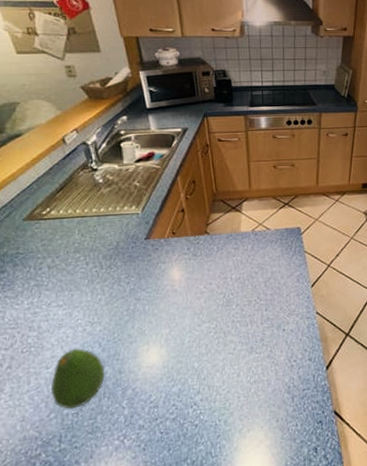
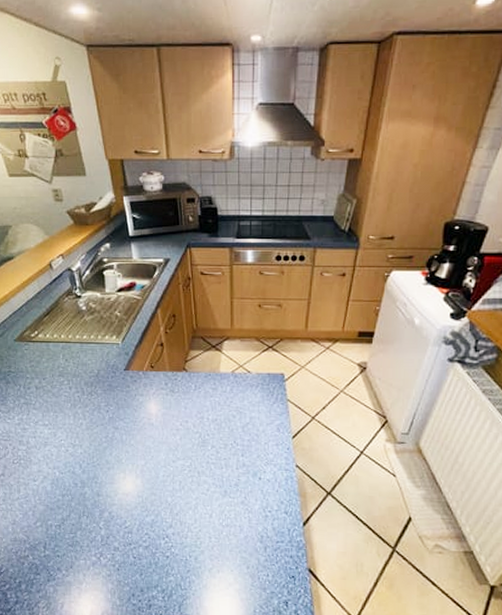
fruit: present [51,348,105,409] -> none [38,466,84,521]

